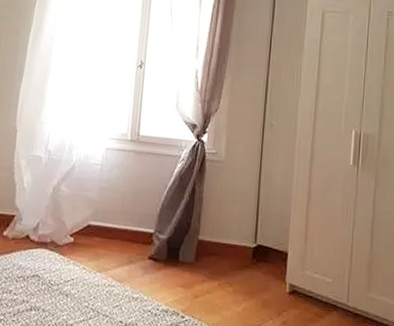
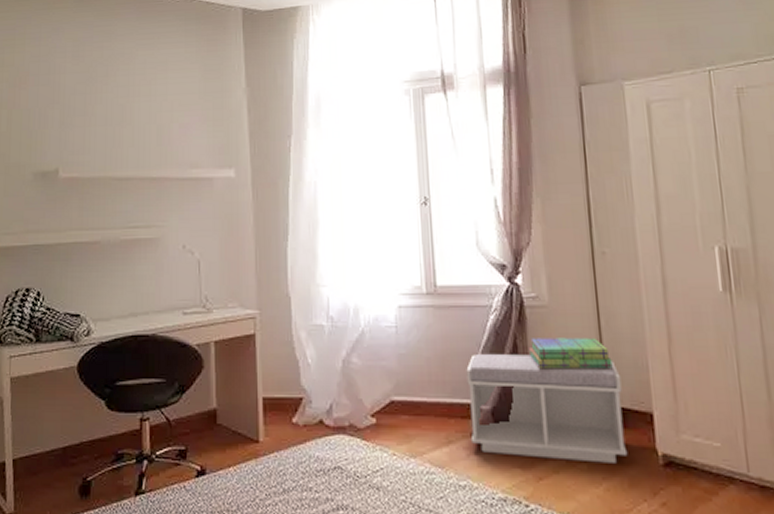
bench: none [147,193,269,289] -> present [466,353,628,463]
stack of books: none [204,185,265,215] -> present [529,337,613,368]

